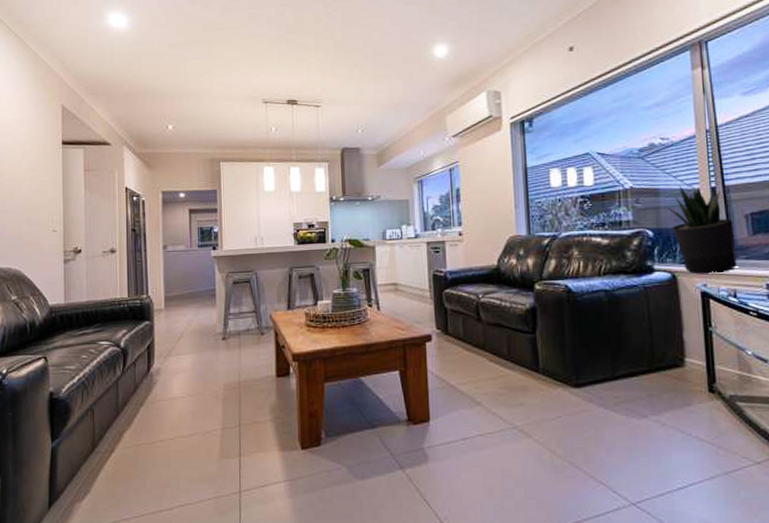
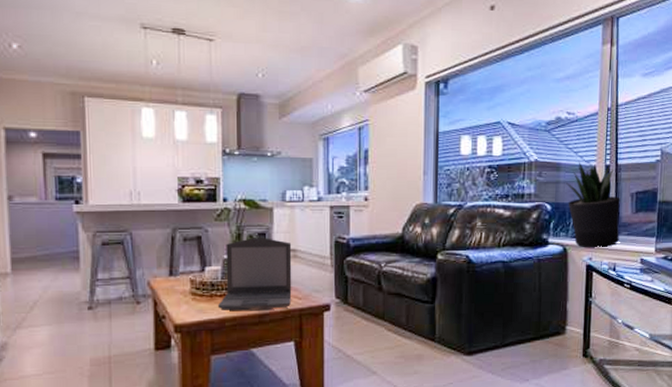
laptop: none [330,273,395,342] -> present [218,238,292,311]

